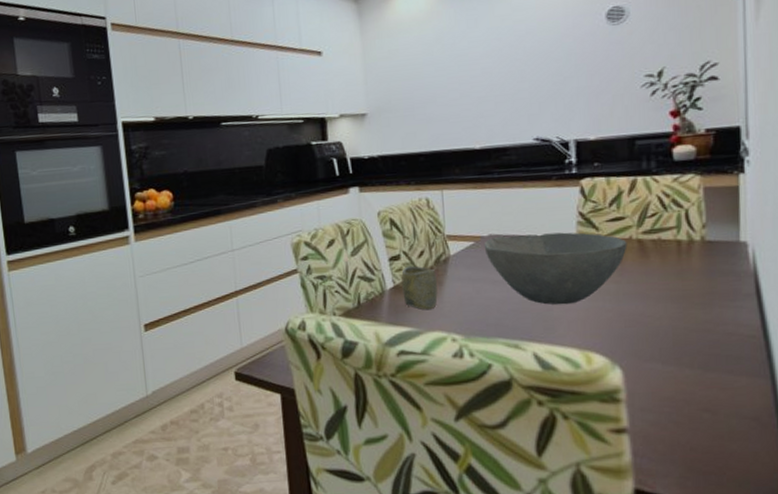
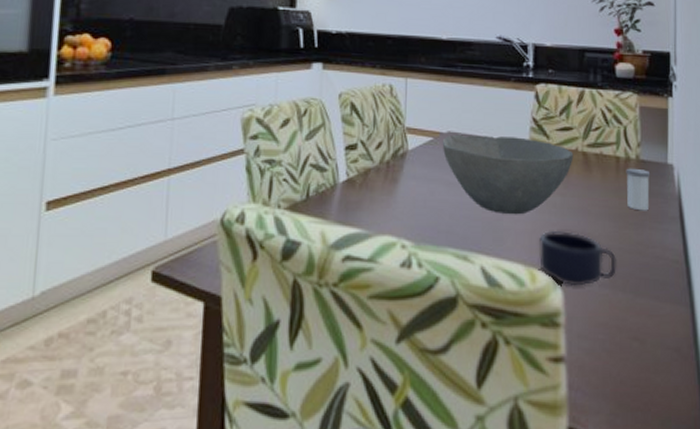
cup: present [401,266,438,310] -> none [355,158,392,210]
mug: none [594,315,682,366] -> present [539,231,616,287]
salt shaker: none [689,249,719,291] -> present [626,168,651,211]

